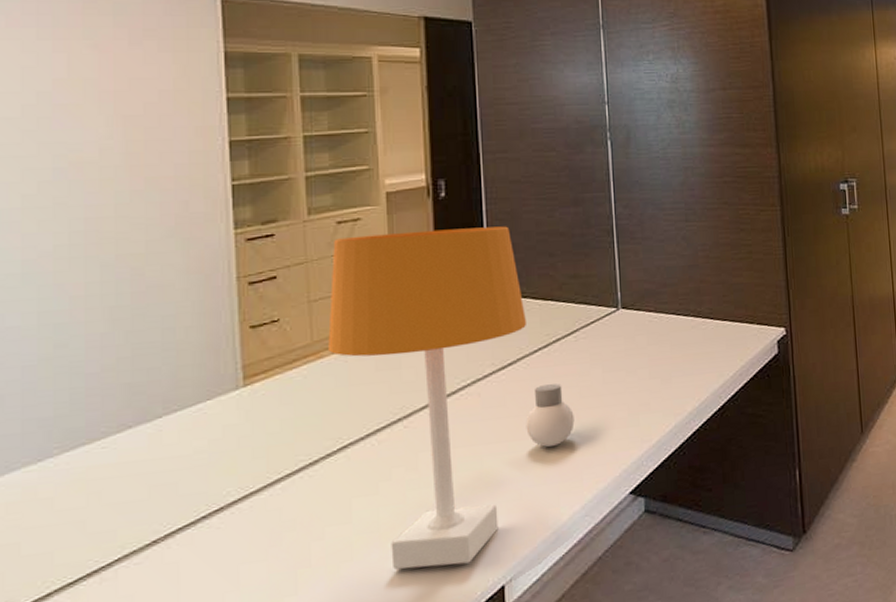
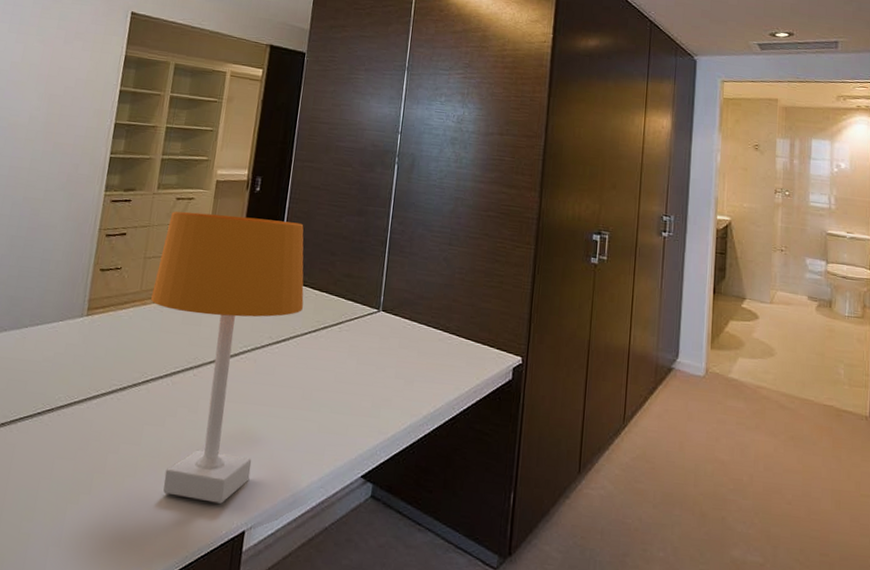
perfume bottle: present [525,383,575,447] -> none [286,364,327,419]

